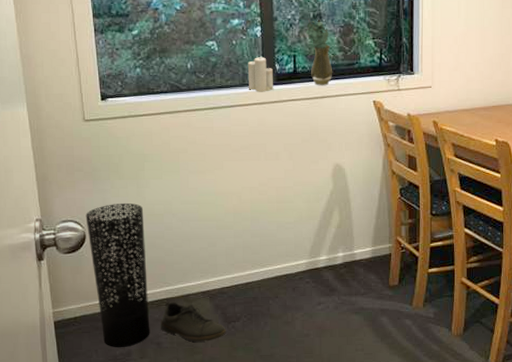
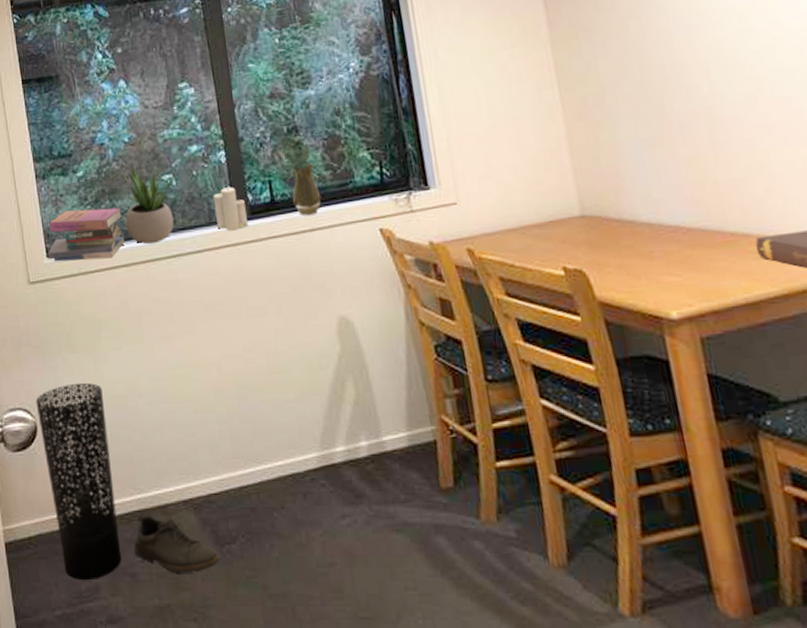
books: none [101,63,171,106] -> present [47,208,125,262]
potted plant: none [172,28,219,97] -> present [122,163,177,245]

